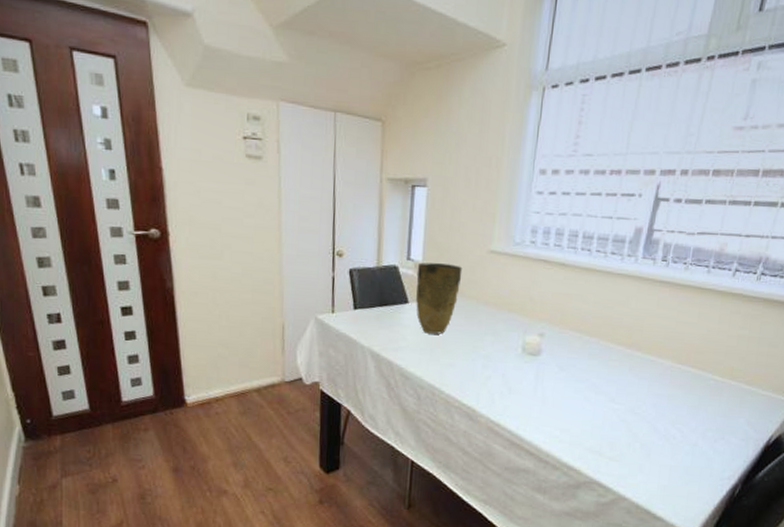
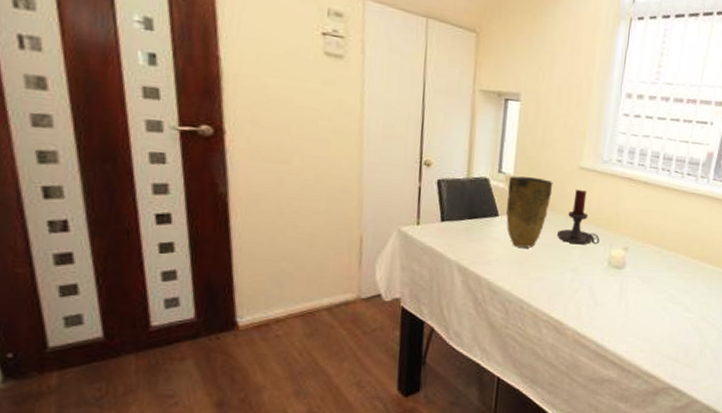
candle holder: none [468,273,513,331] -> present [557,189,600,245]

